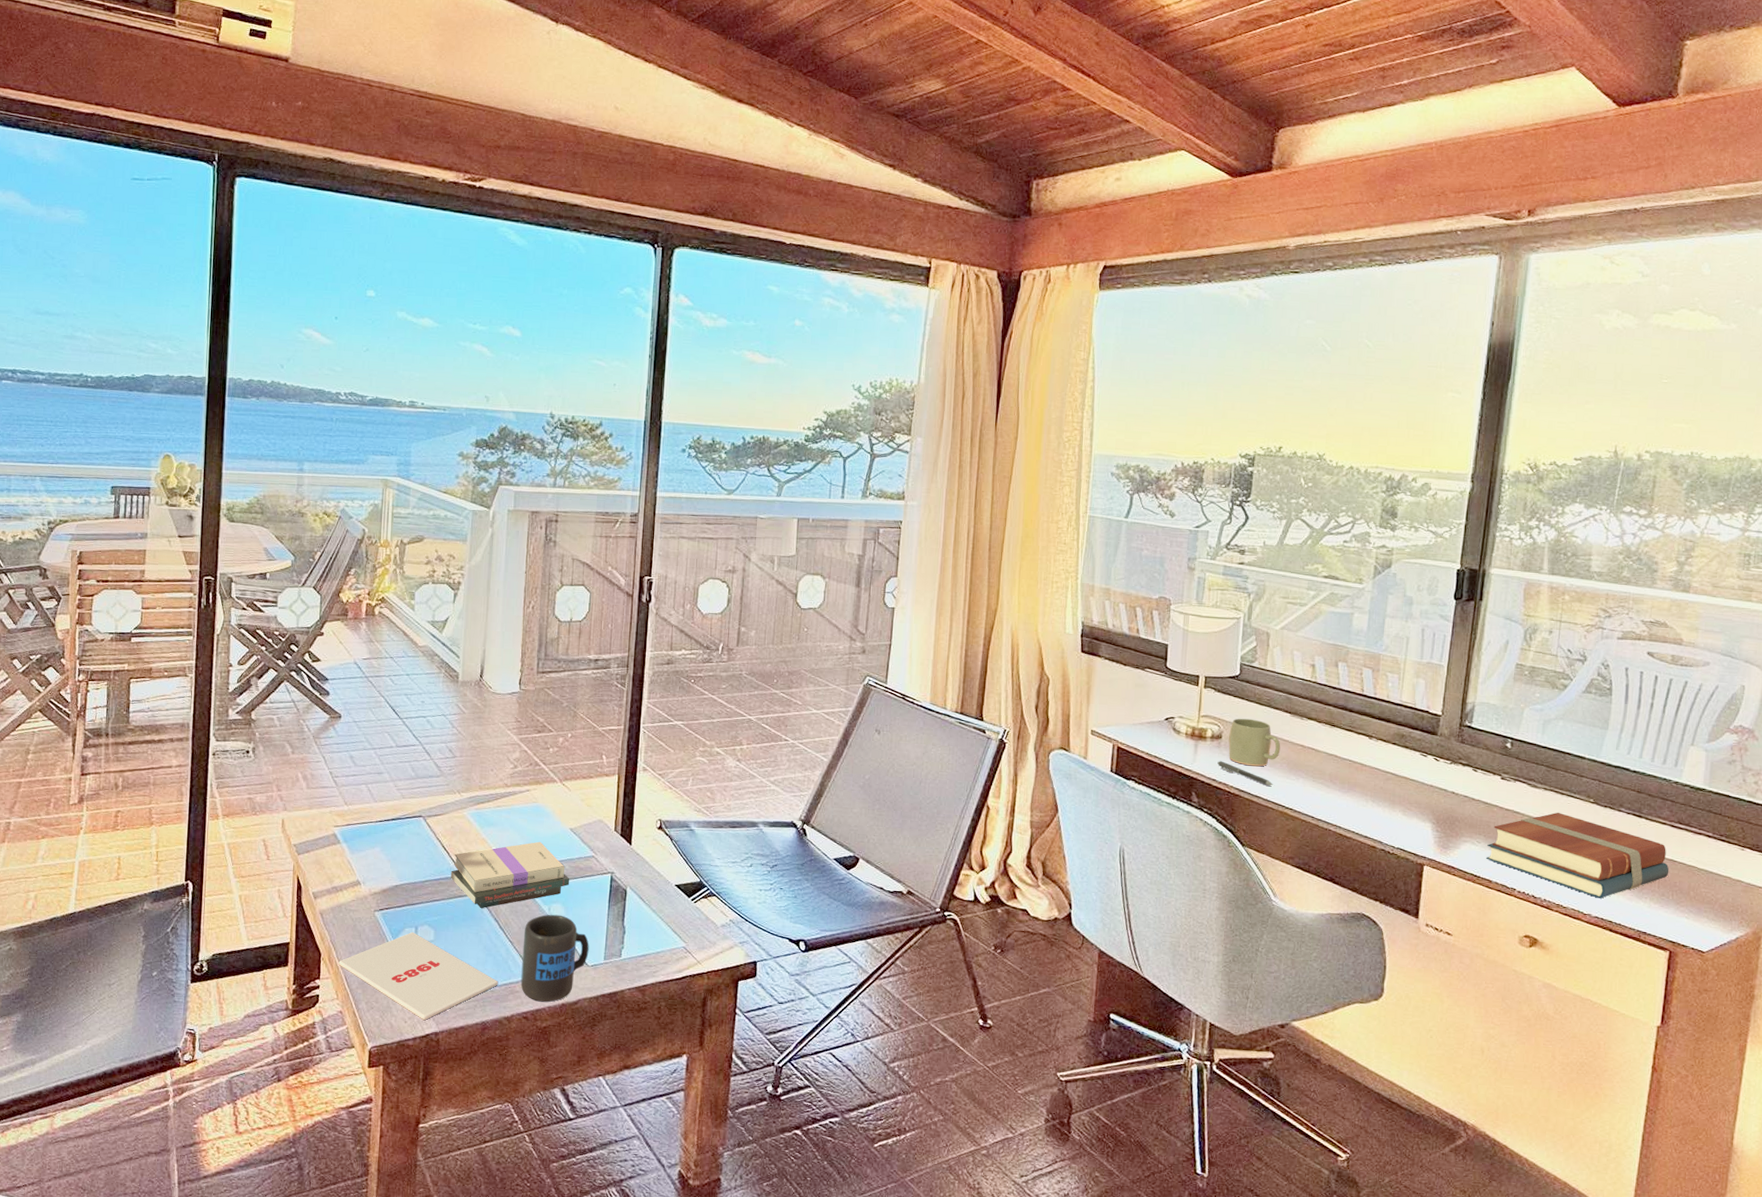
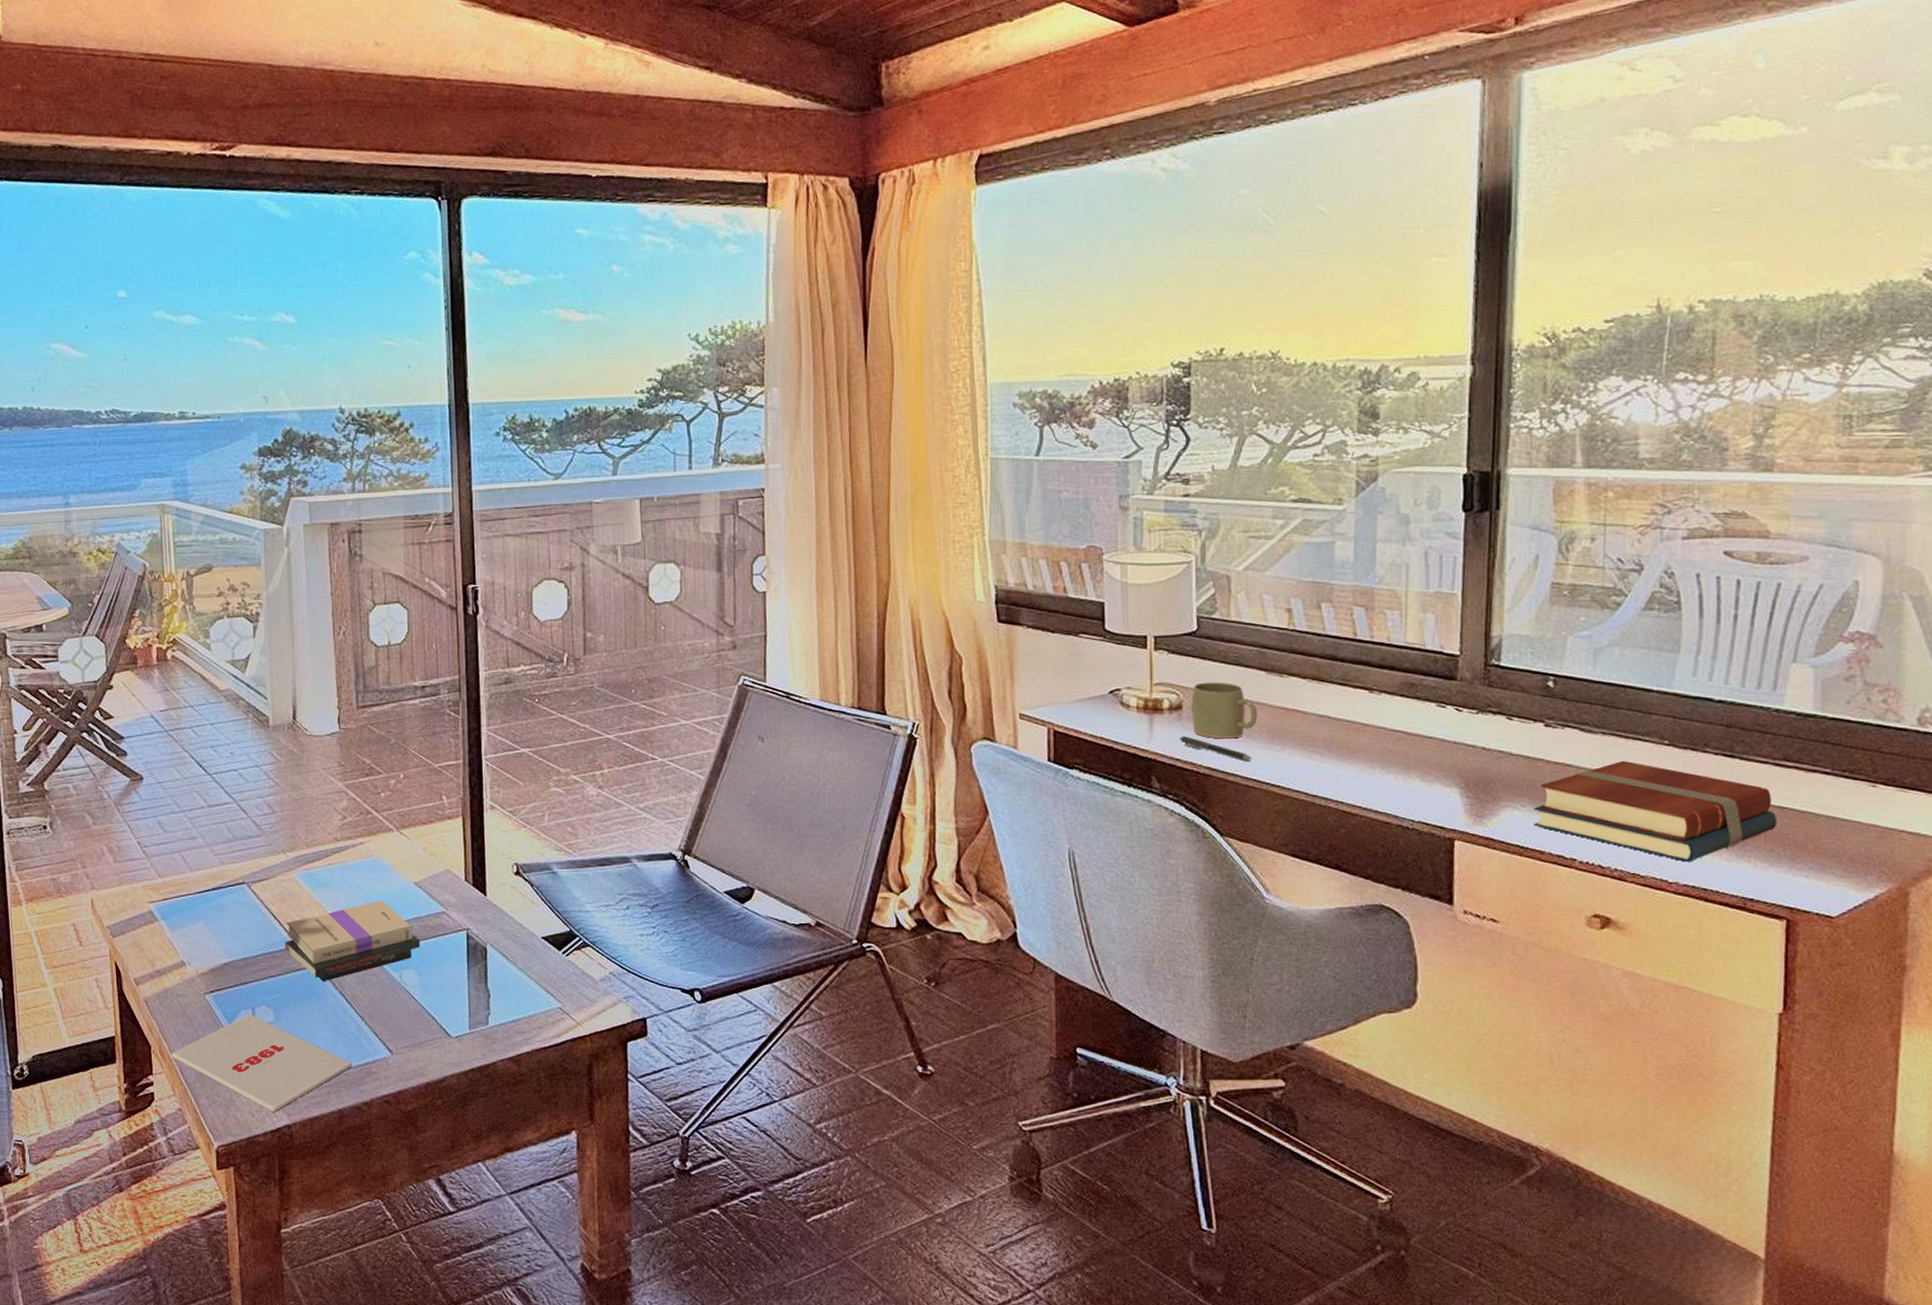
mug: present [520,914,589,1002] -> none [374,982,451,1083]

